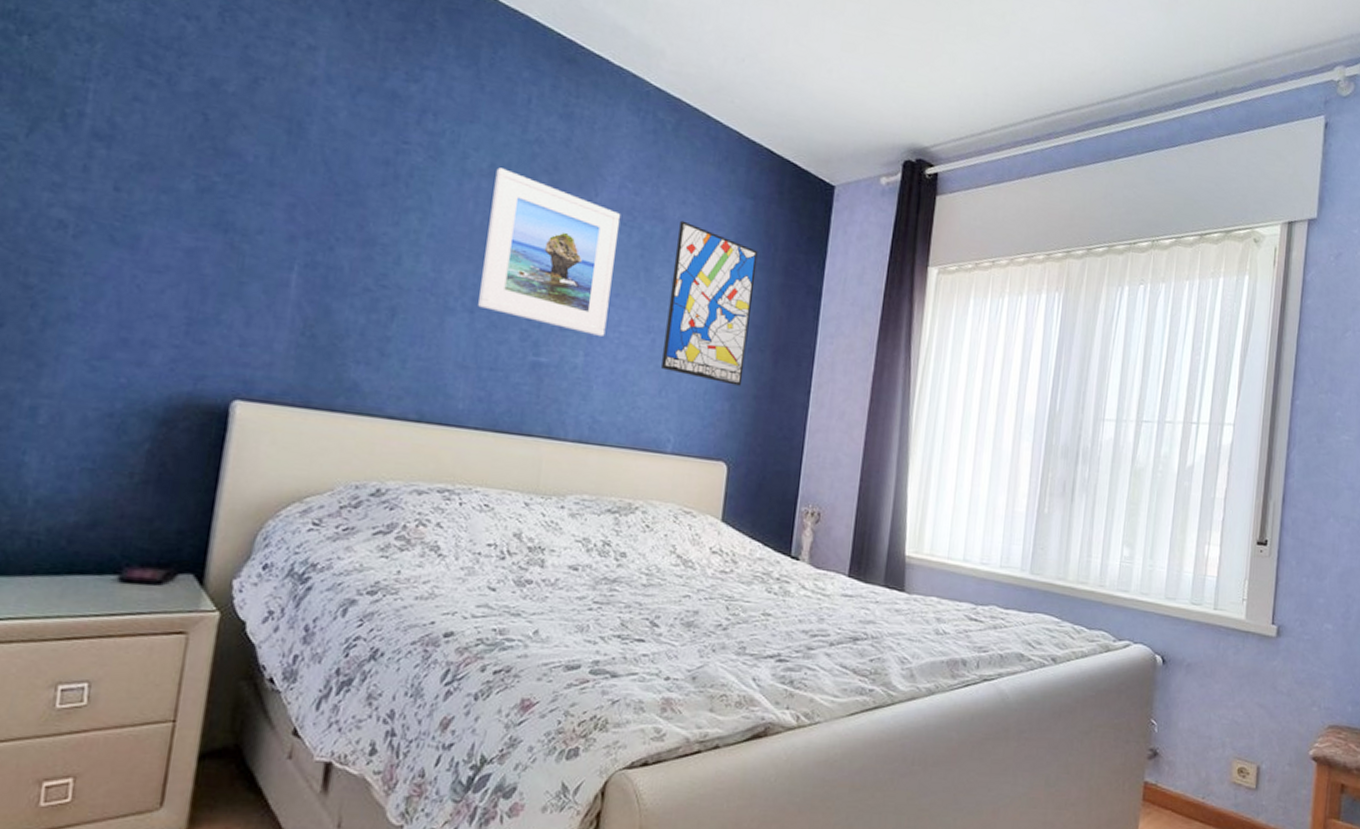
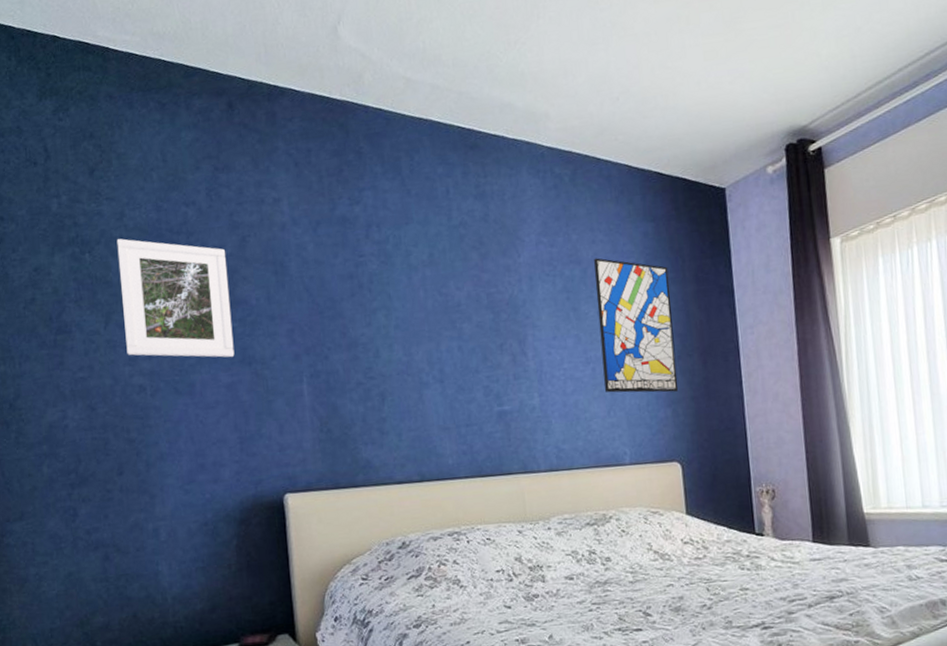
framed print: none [51,30,228,218] -> present [116,238,235,358]
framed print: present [478,167,621,337] -> none [435,255,552,377]

